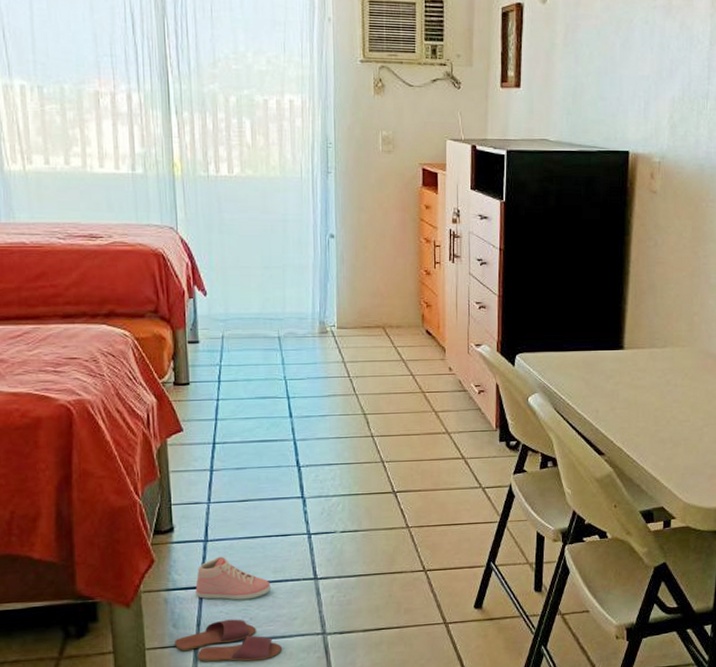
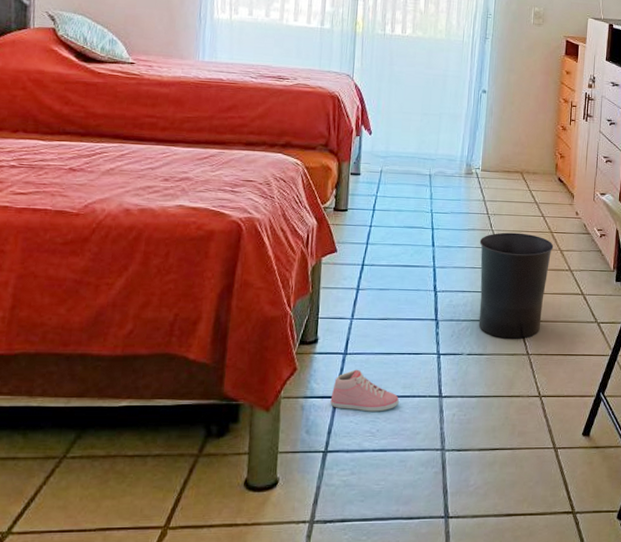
slippers: present [175,619,282,662] -> none [305,430,403,471]
waste bin: none [343,395,427,512] -> present [478,232,554,339]

